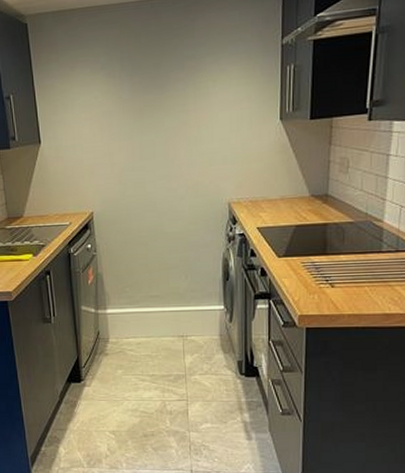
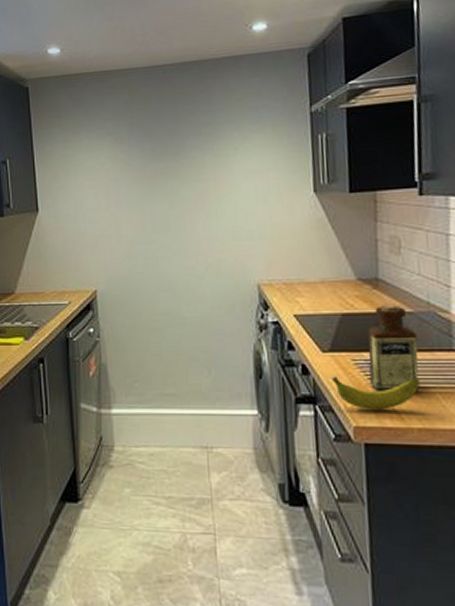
banana: none [284,275,353,302] -> present [332,376,420,410]
bottle: none [315,215,354,287] -> present [368,303,419,391]

